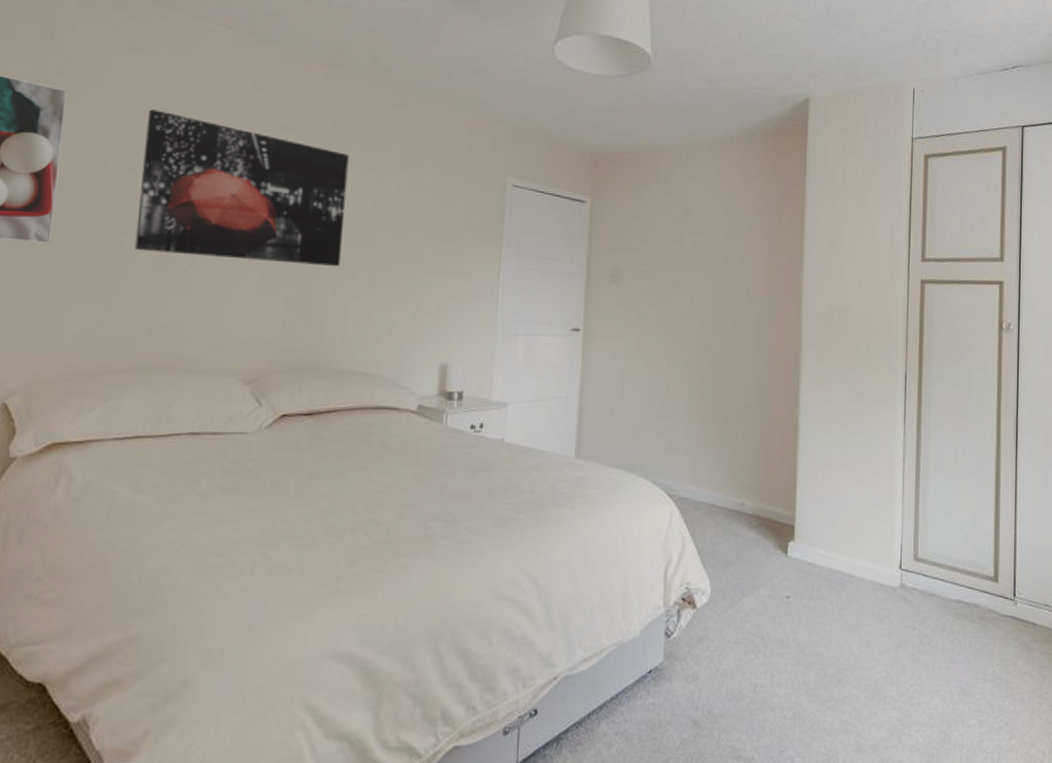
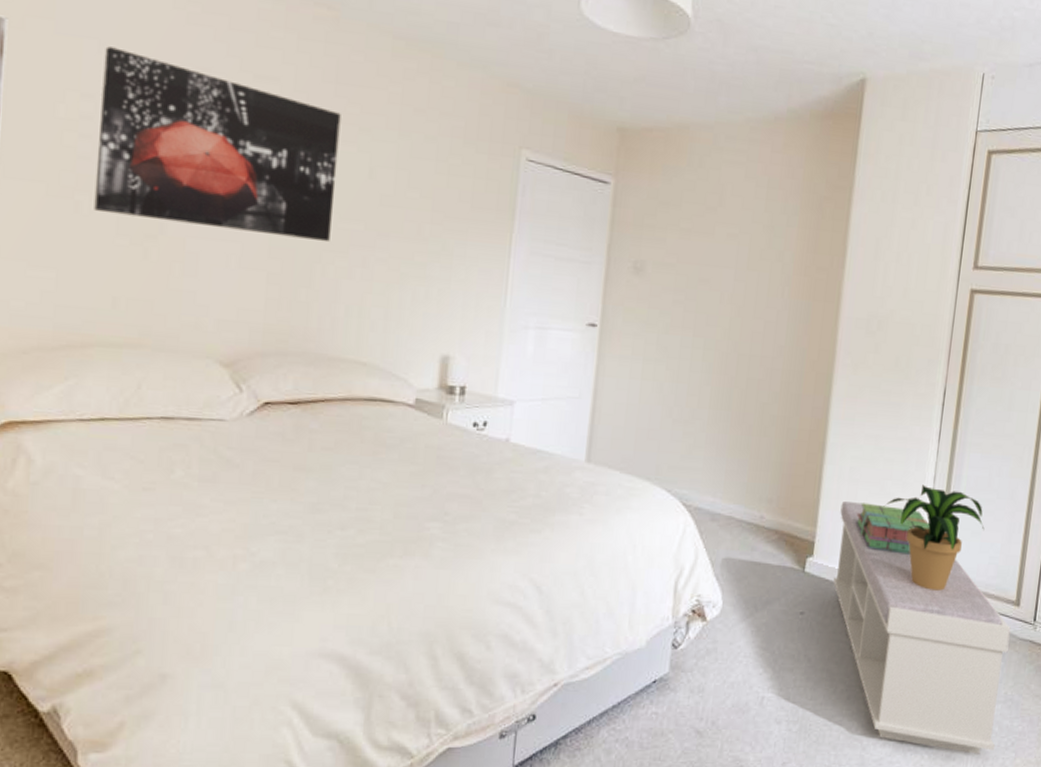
bench: none [816,485,992,736] -> present [833,501,1011,754]
stack of books: none [832,486,903,535] -> present [855,503,930,555]
potted plant: none [857,466,956,569] -> present [883,484,985,591]

